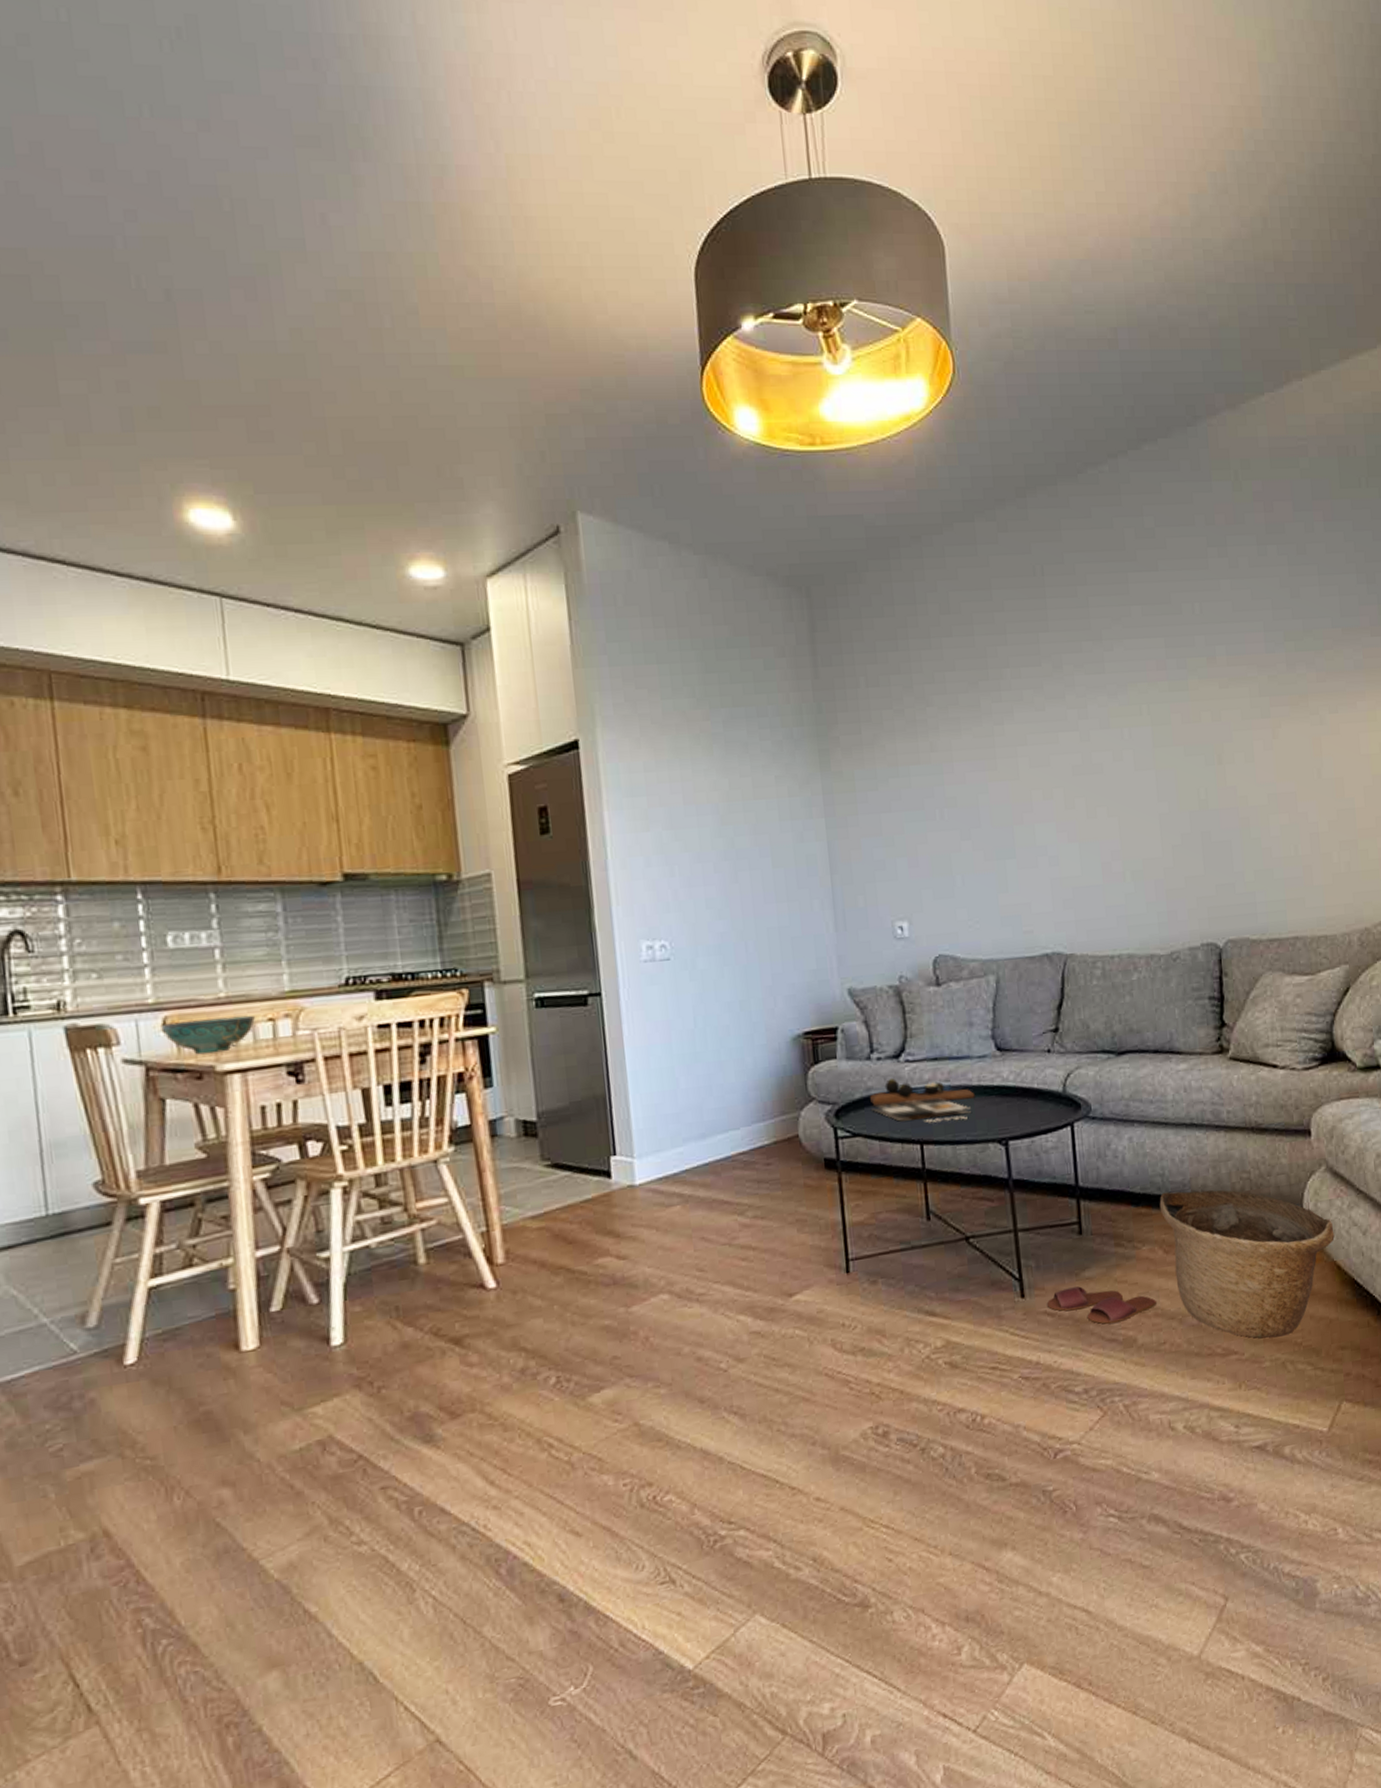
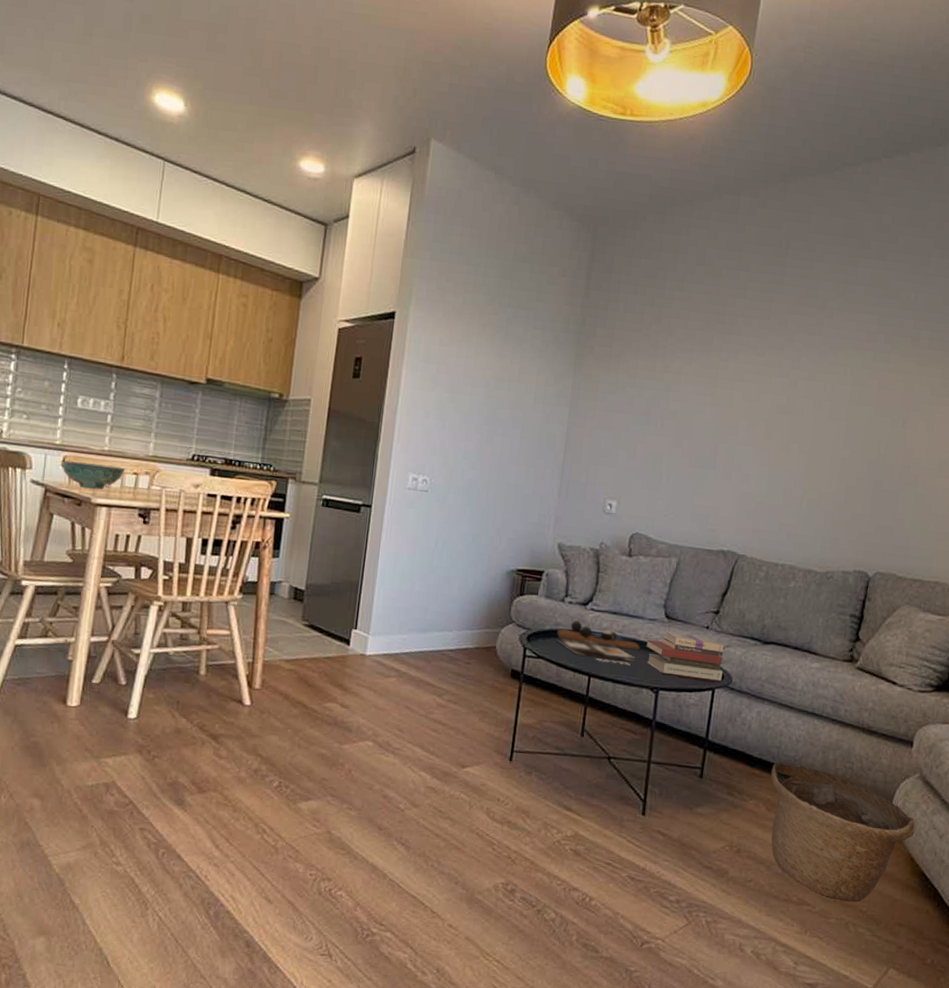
books: none [980,1062,1079,1120] -> present [646,631,724,683]
slippers: present [1047,1286,1156,1324] -> none [662,817,751,855]

